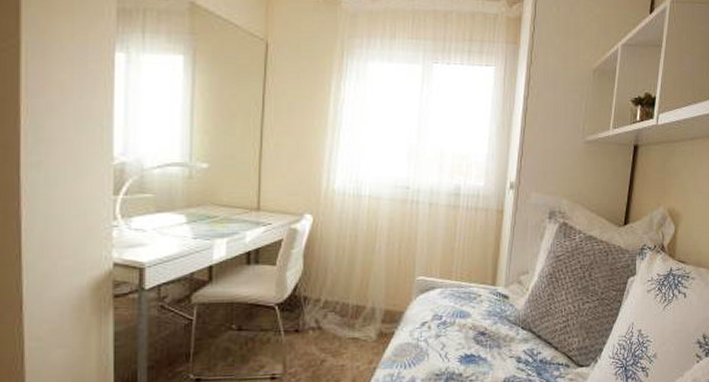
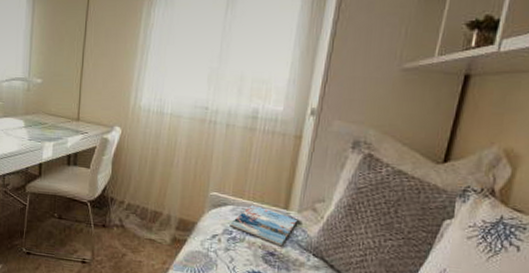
magazine: none [439,284,504,323] -> present [230,204,297,245]

